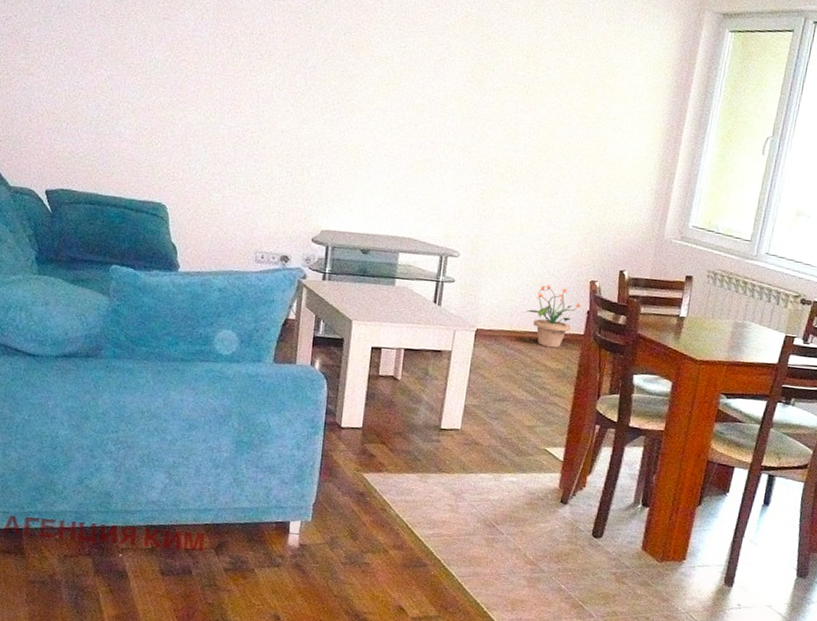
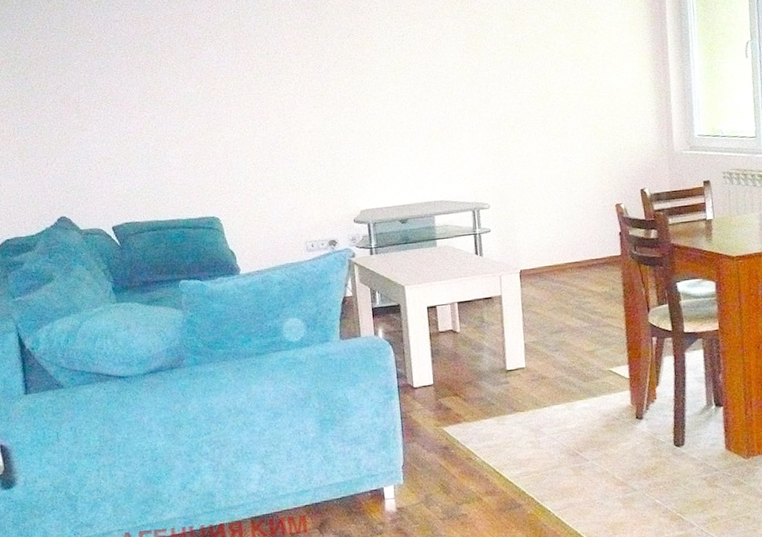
potted plant: present [525,285,581,348] -> none [562,216,612,274]

